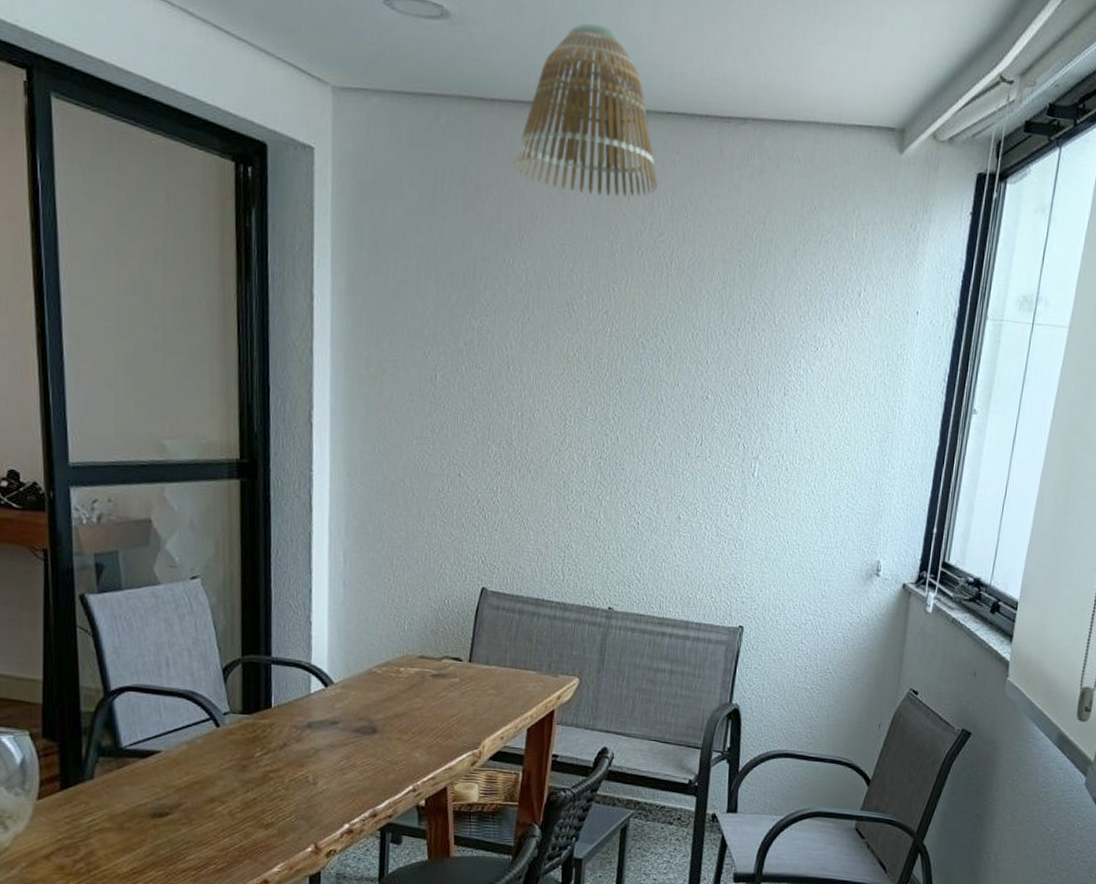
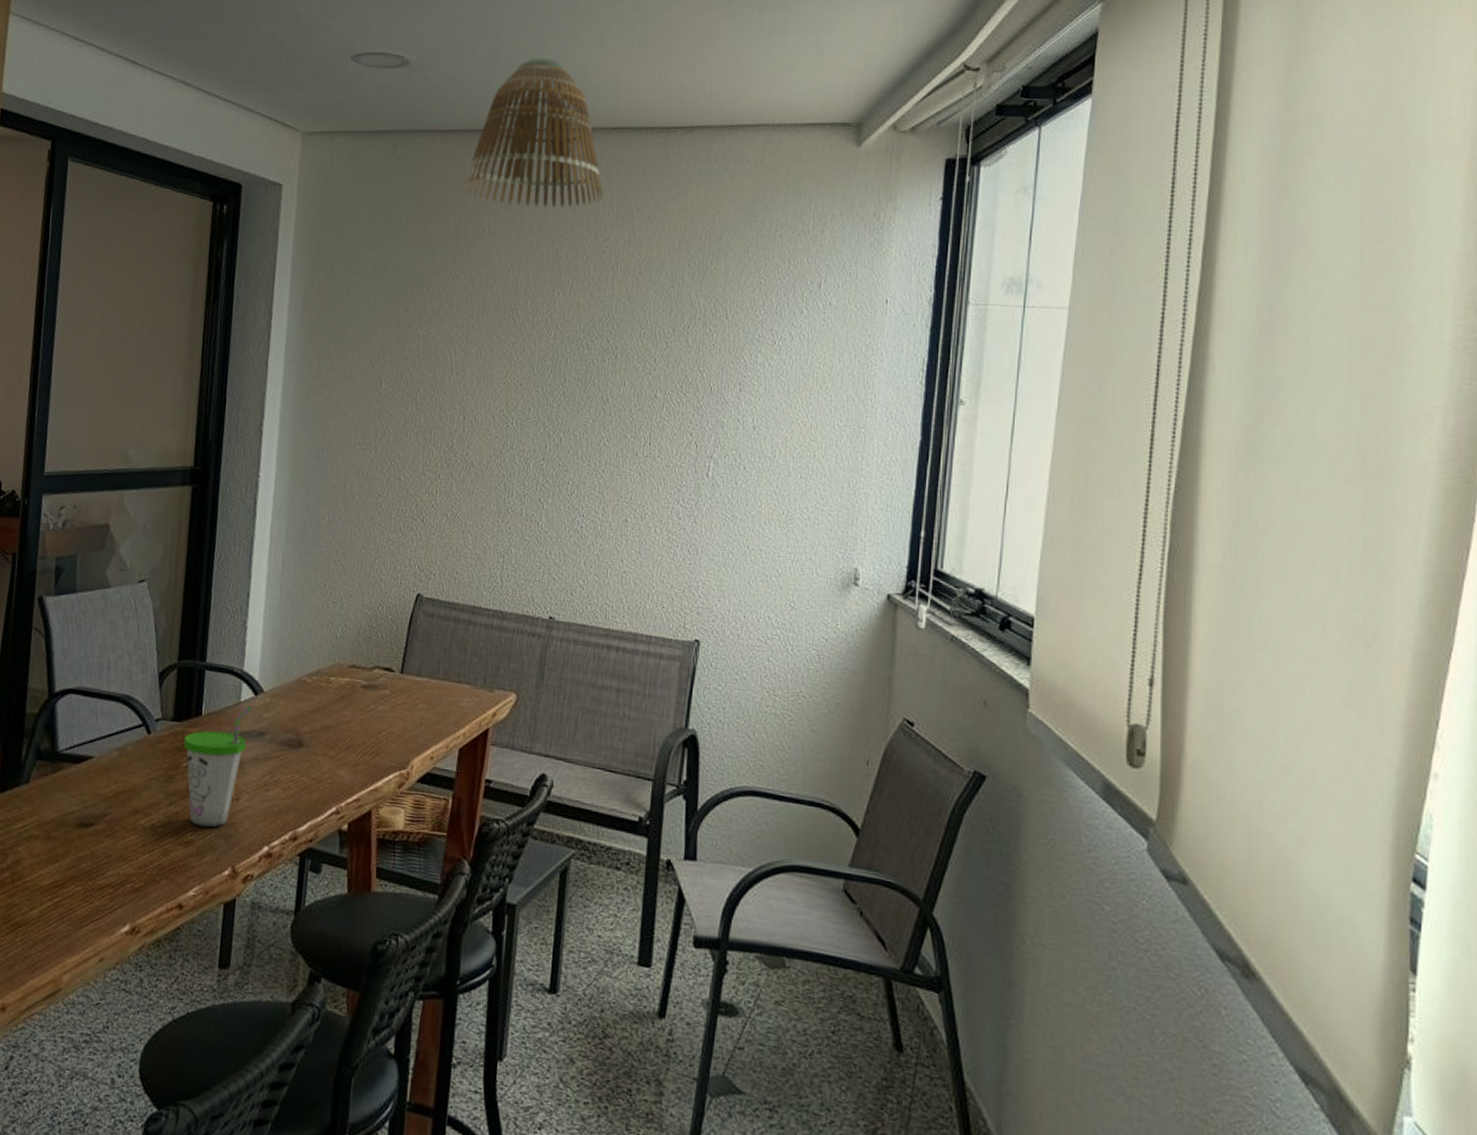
cup: none [255,696,323,810] -> present [183,705,252,828]

